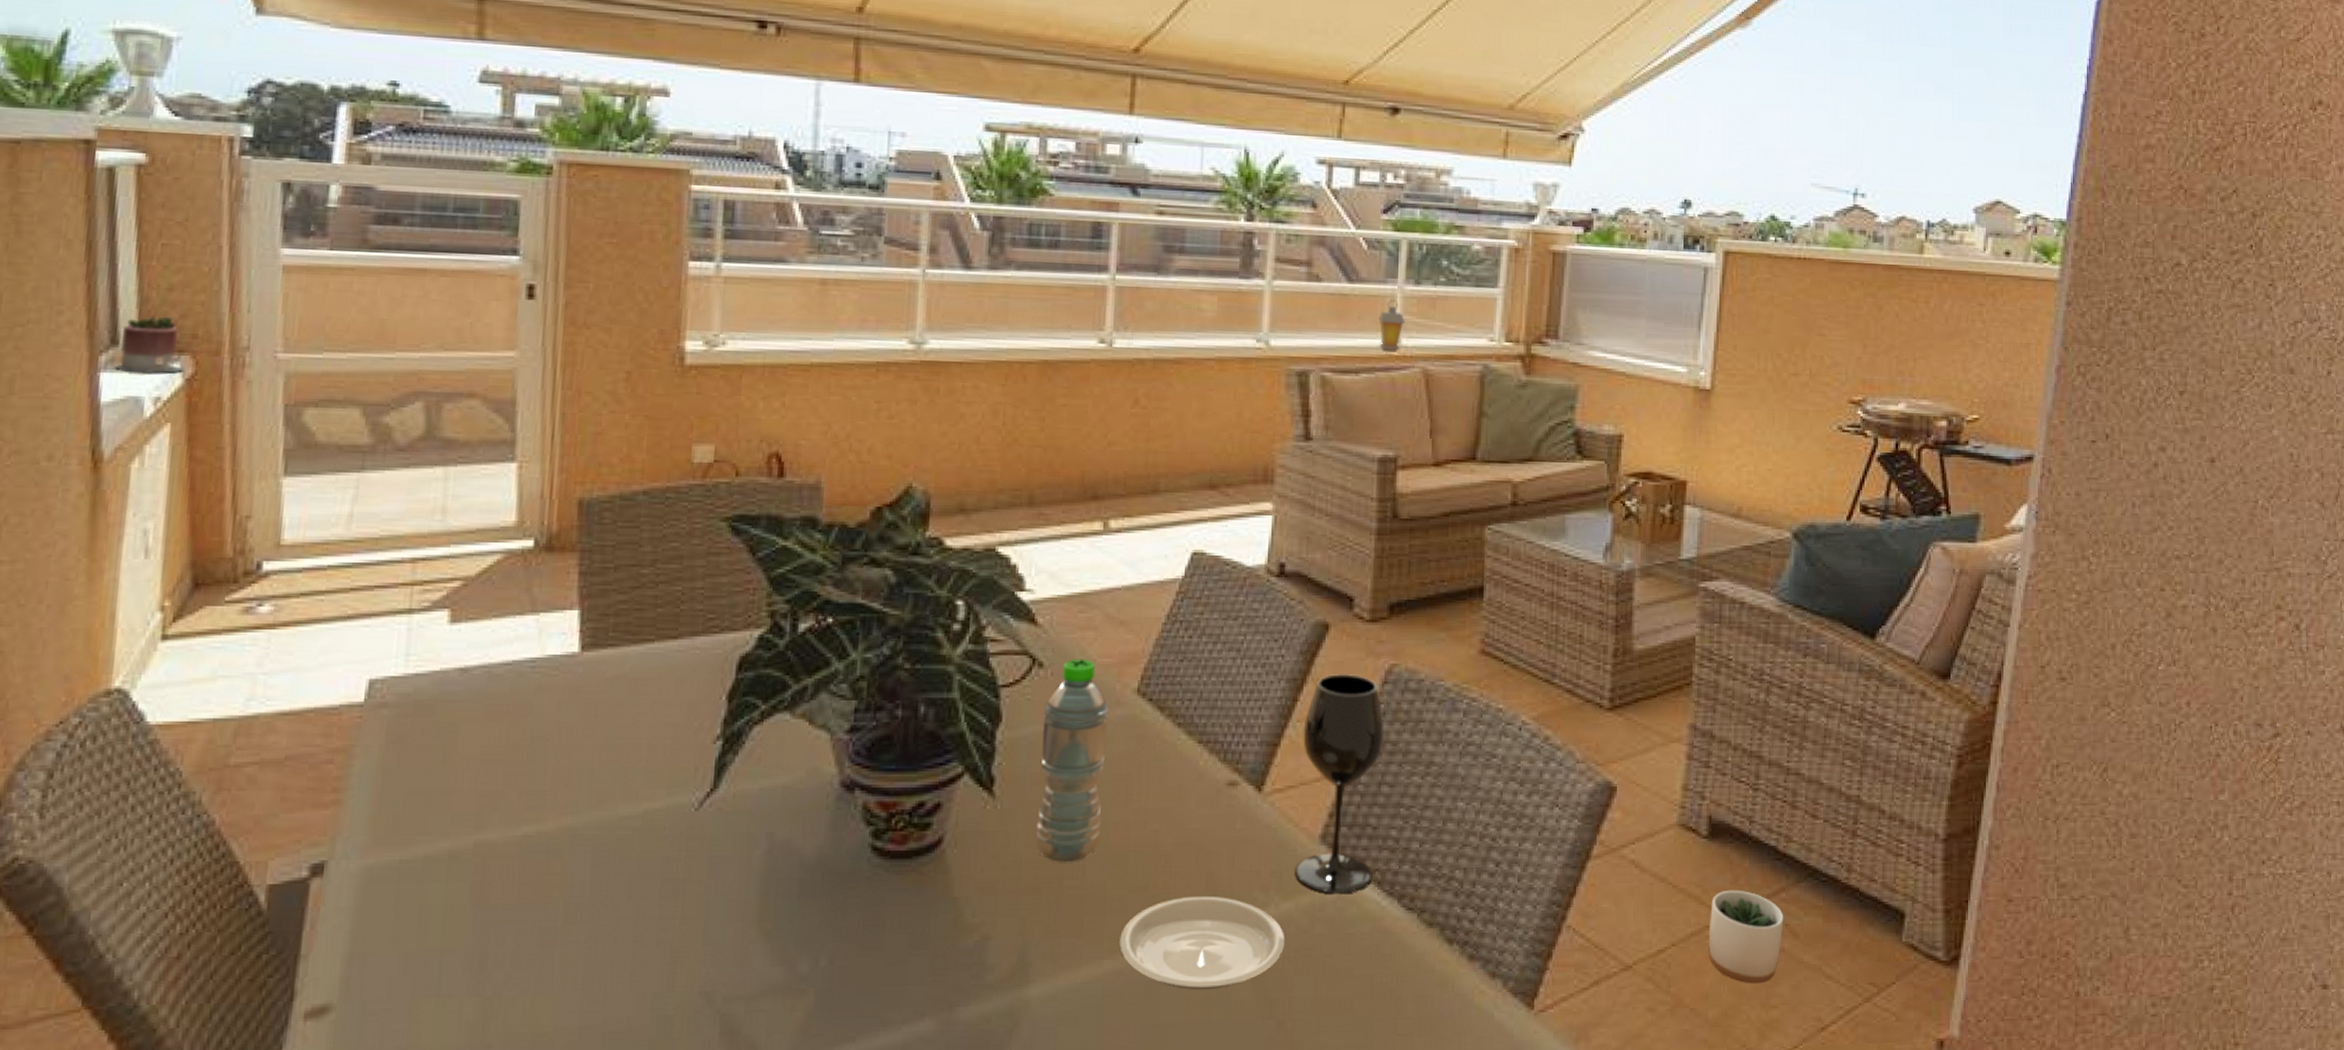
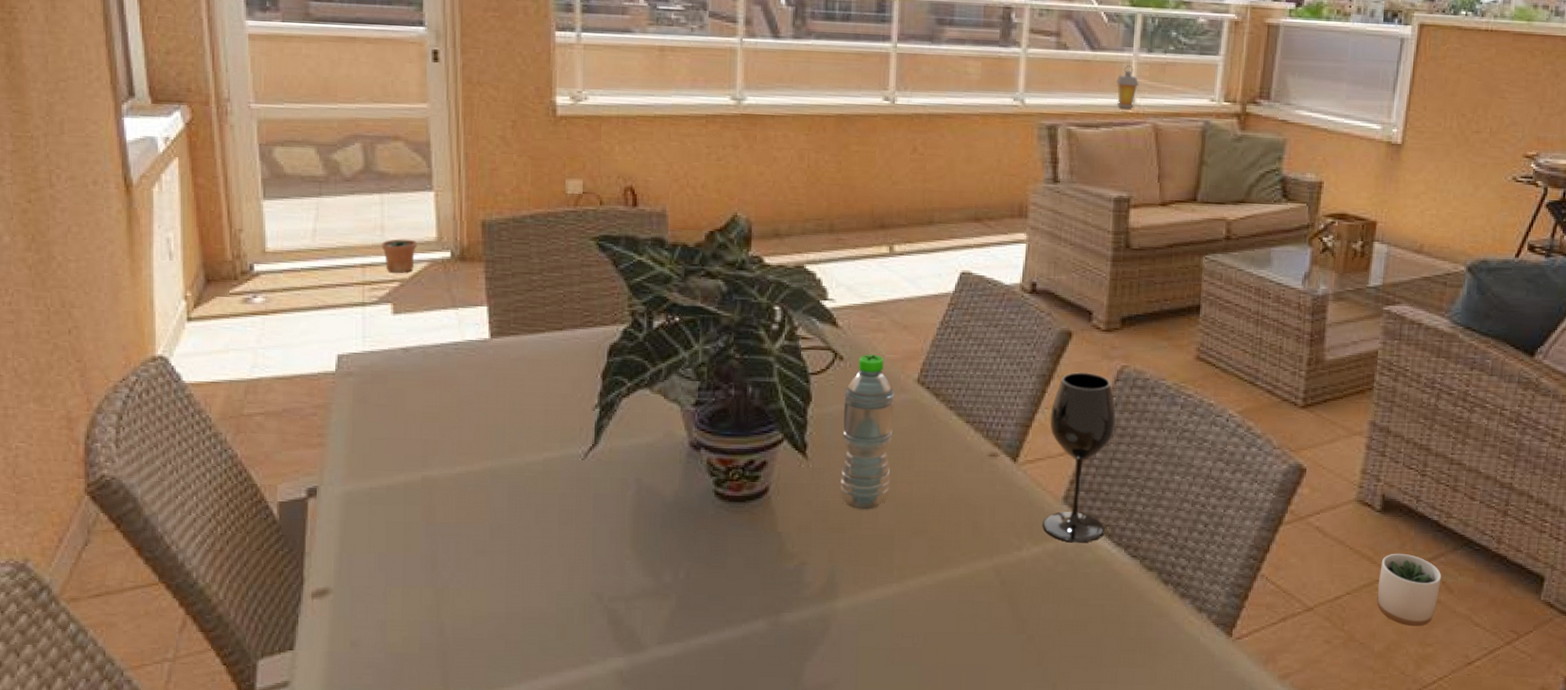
succulent planter: present [114,316,183,374] -> none [134,74,183,119]
planter: none [440,524,490,570] -> present [381,239,417,274]
plate: present [1120,895,1285,990] -> none [905,539,1035,610]

